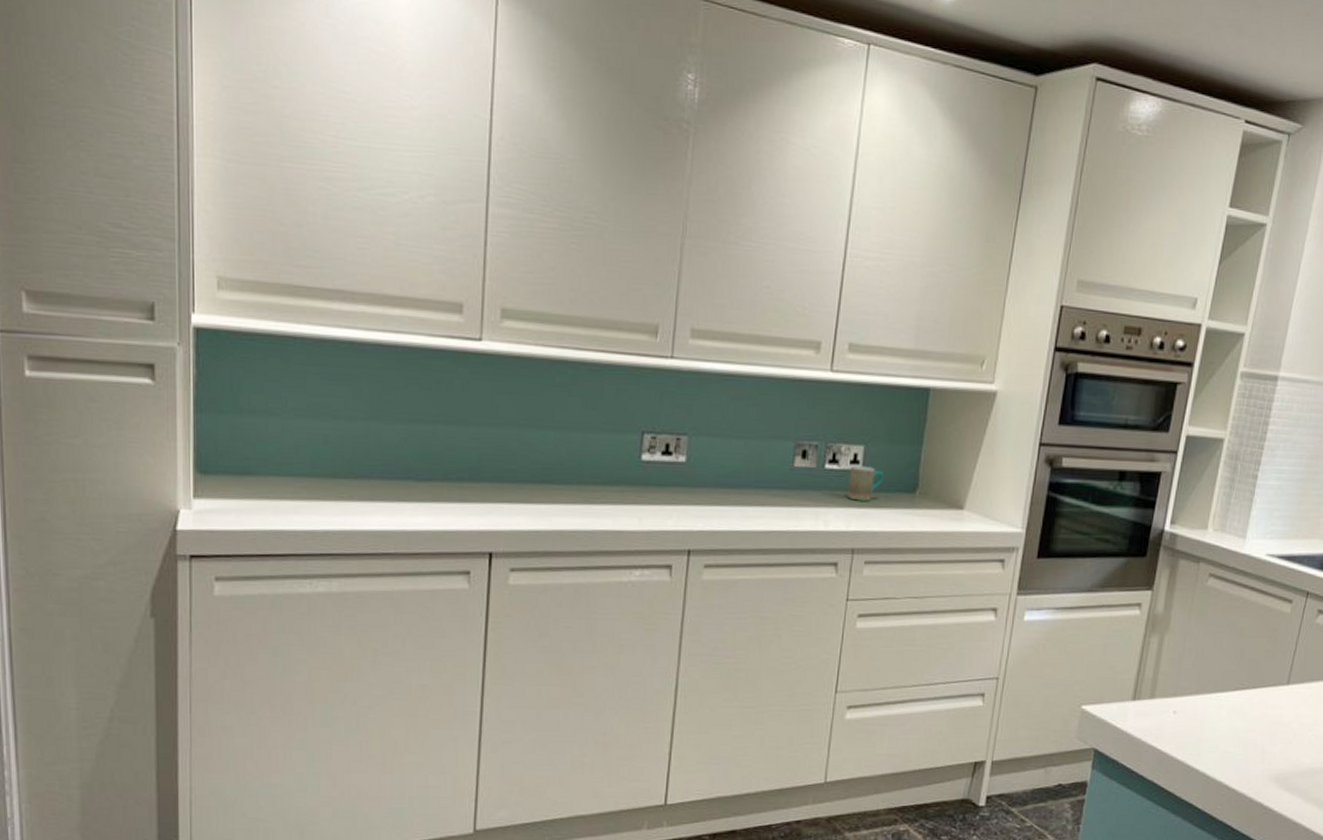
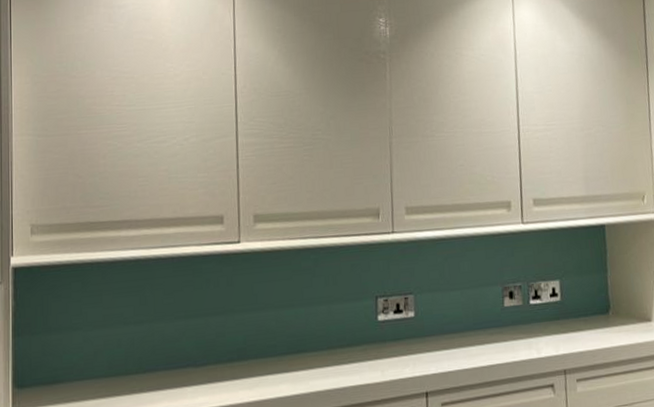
mug: present [846,465,883,501] -> none [551,296,580,328]

